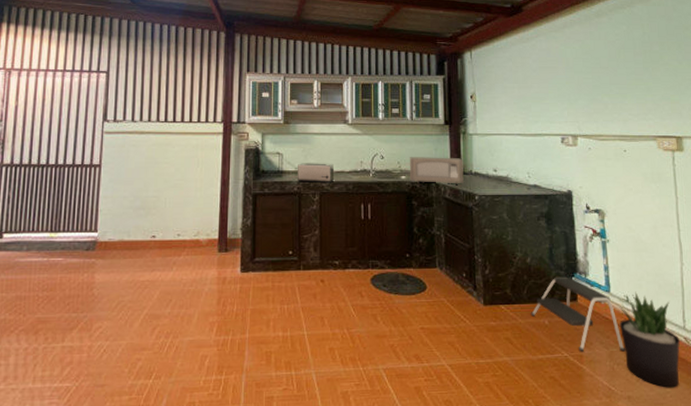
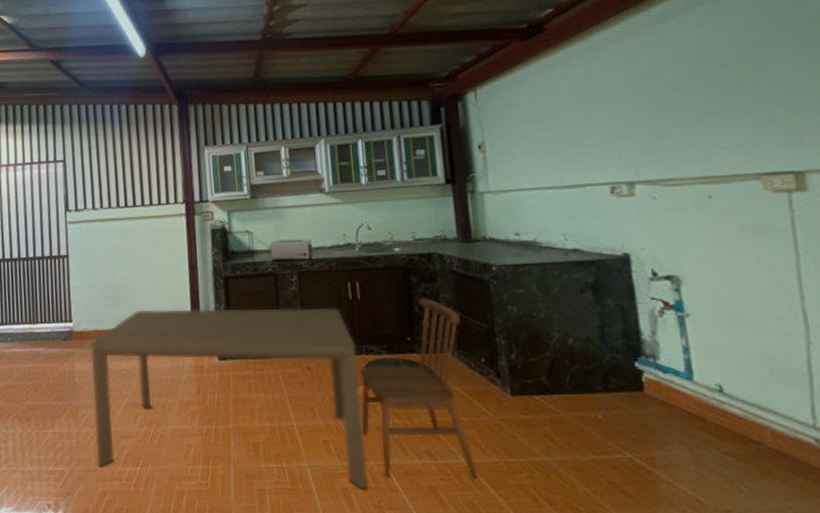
dining table: none [108,221,365,394] -> present [90,307,368,491]
dining chair: none [364,220,454,380] -> present [358,297,478,480]
microwave: present [409,157,464,186] -> none [402,222,475,256]
step stool: present [530,278,625,353] -> none [576,362,719,455]
planter: present [618,291,680,388] -> none [706,379,808,503]

